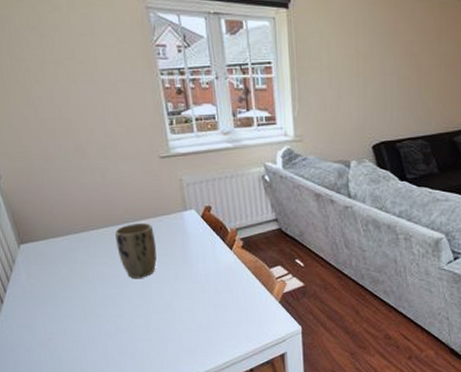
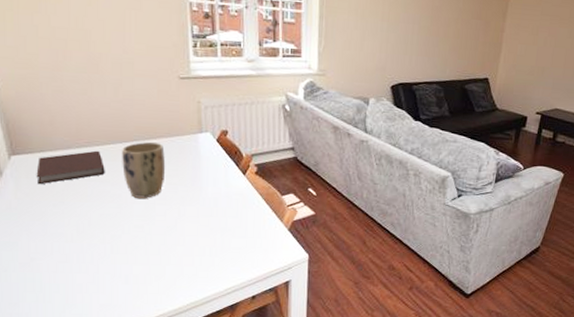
notebook: none [43,234,103,270] -> present [36,150,105,185]

